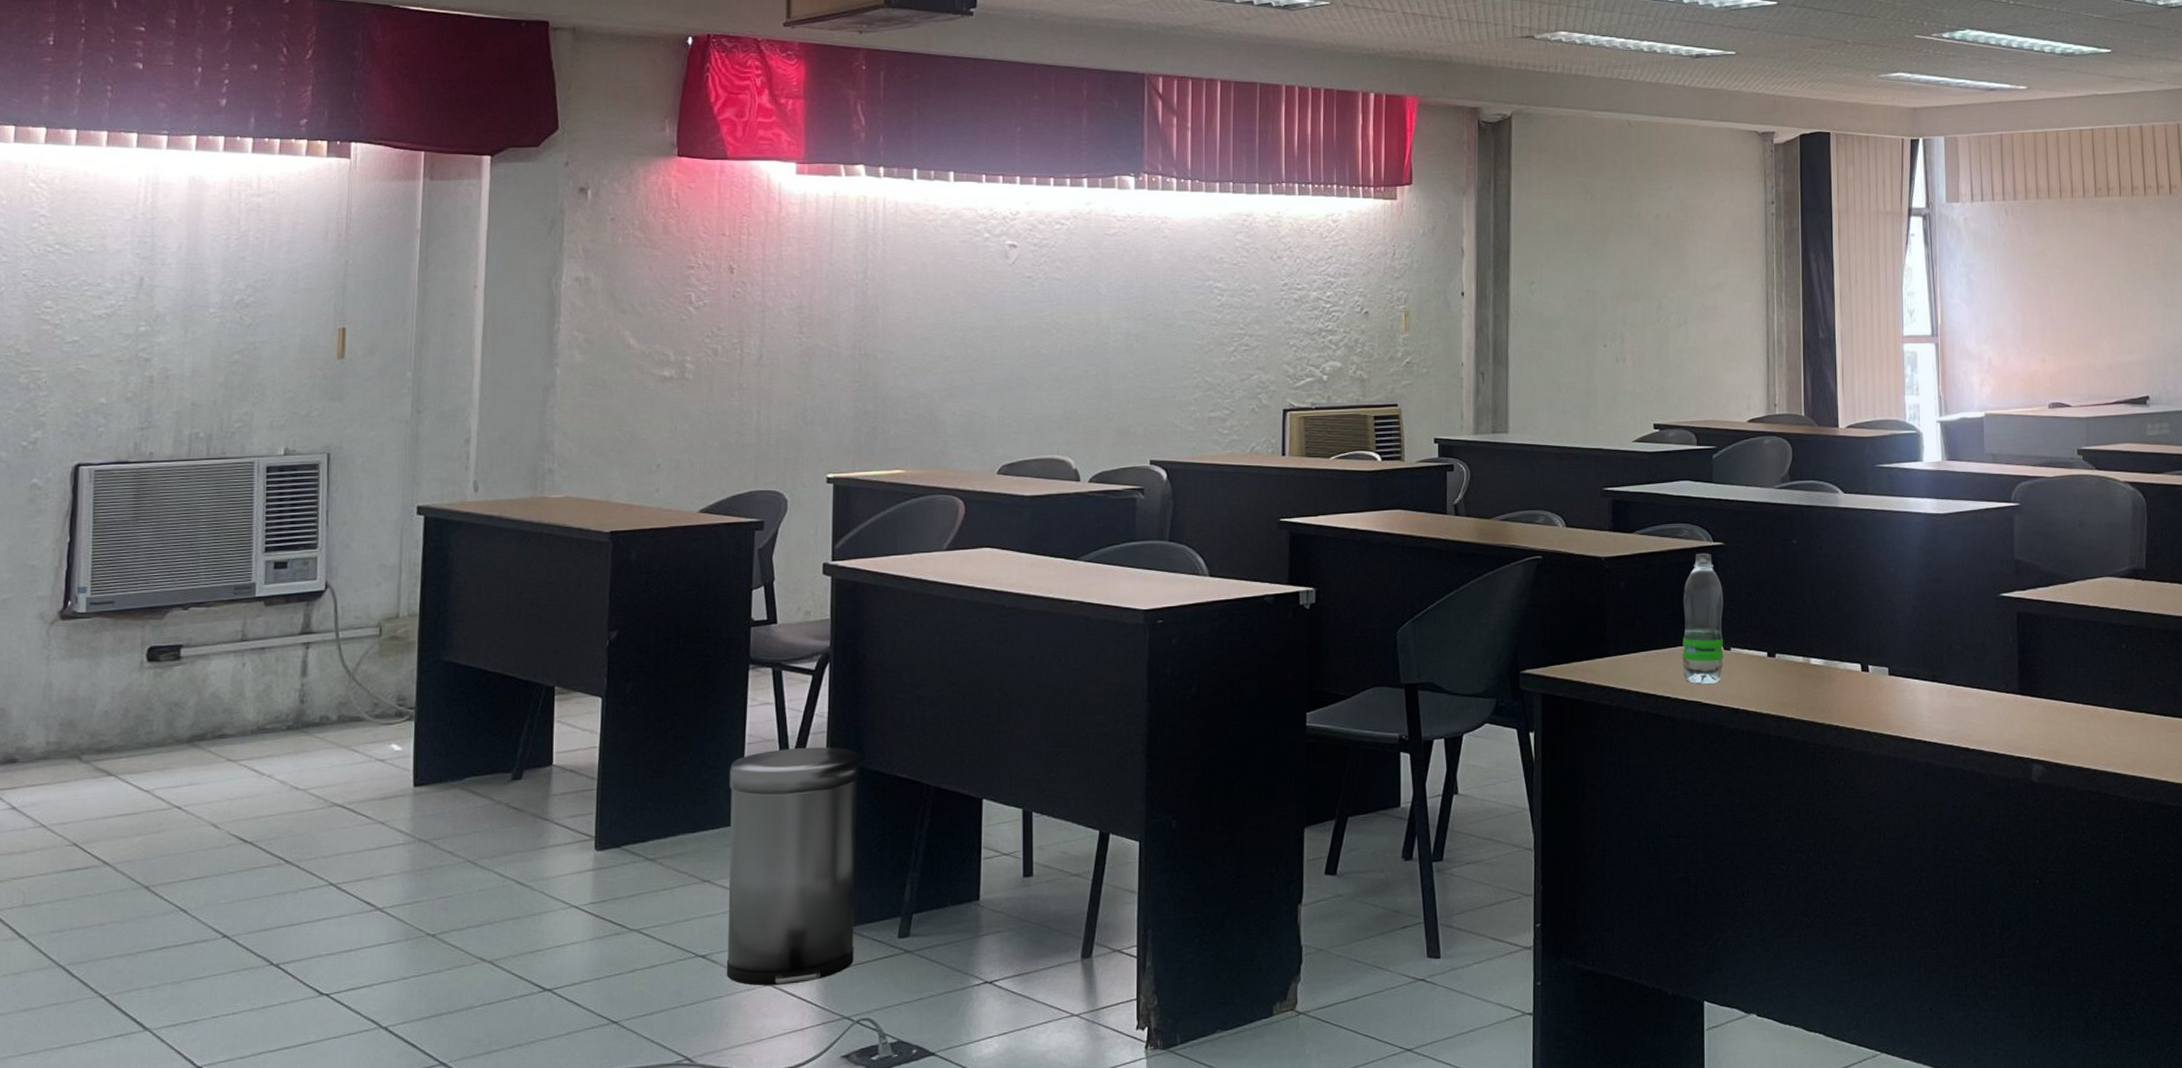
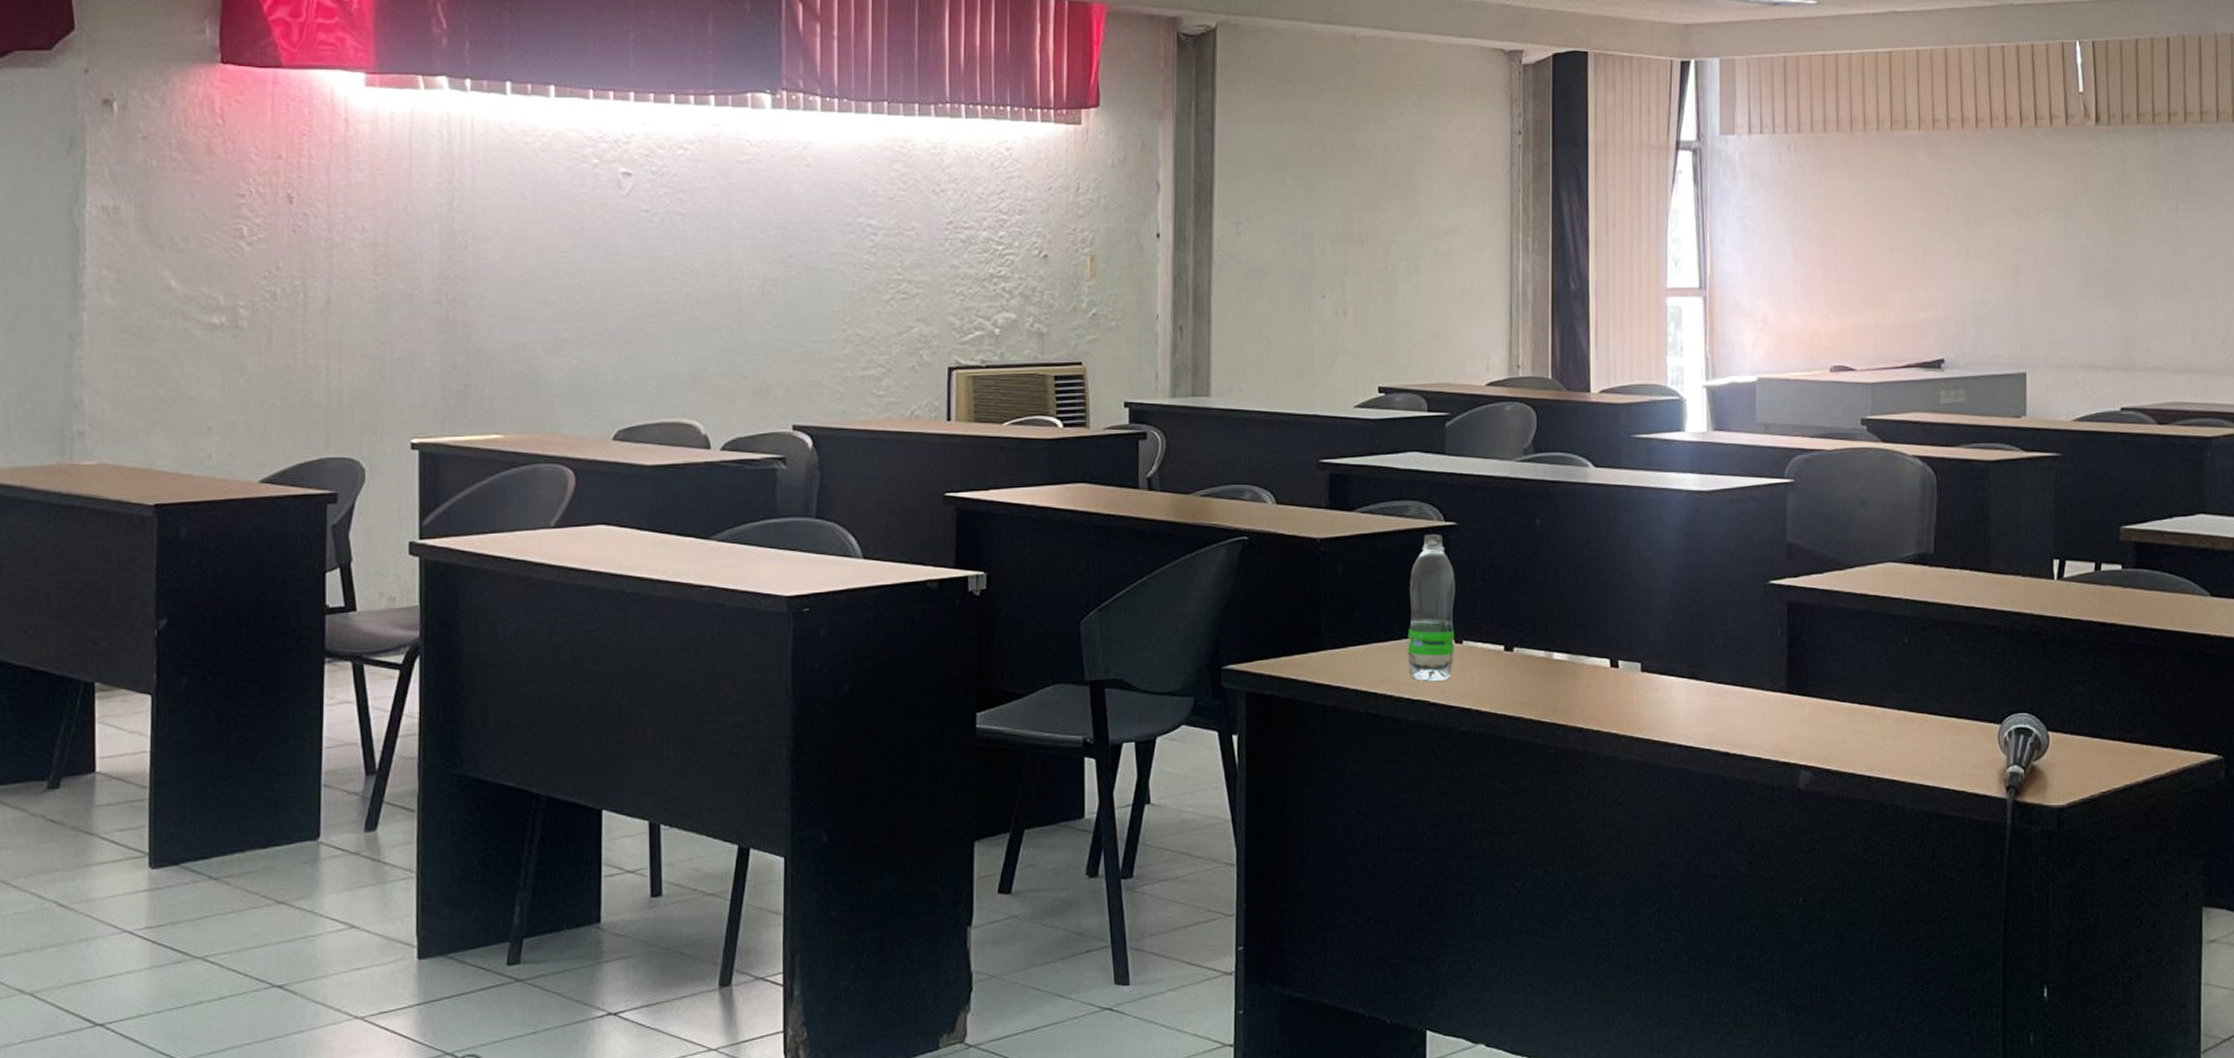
pedal bin: present [726,747,860,985] -> none [304,751,458,1019]

